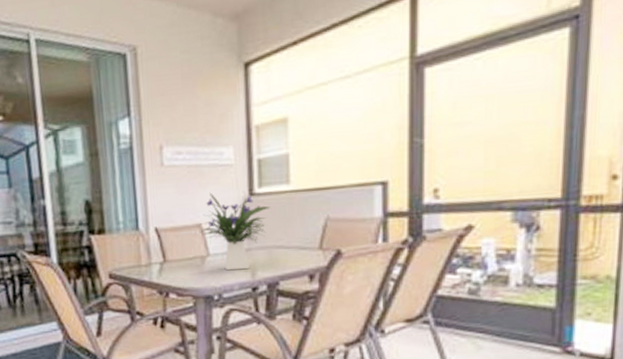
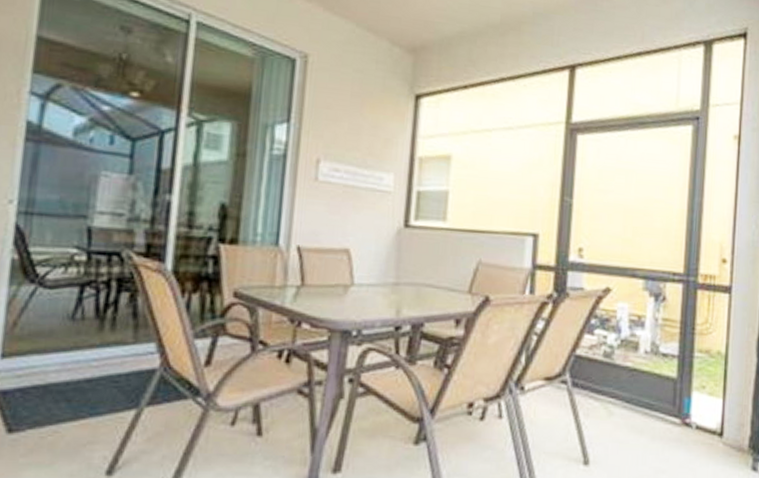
flower arrangement: present [199,192,271,271] -> none [345,217,425,306]

